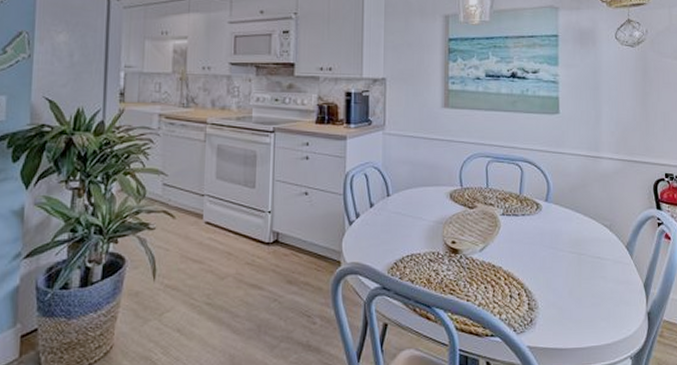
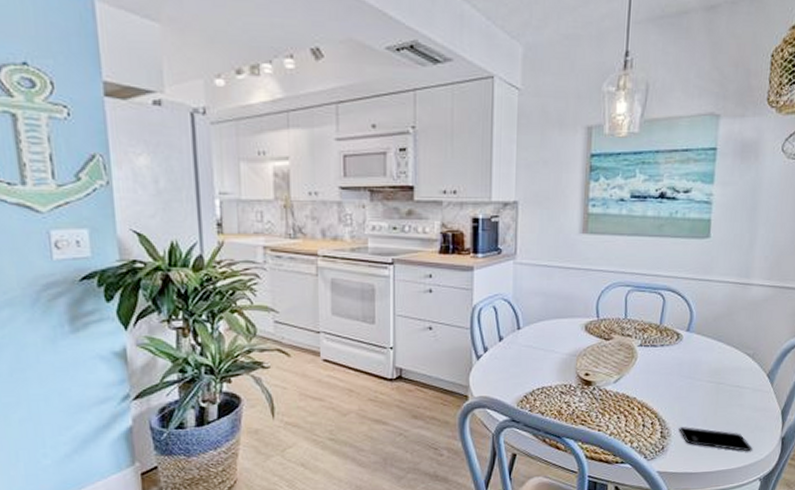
smartphone: none [545,299,620,327] -> present [679,427,753,452]

